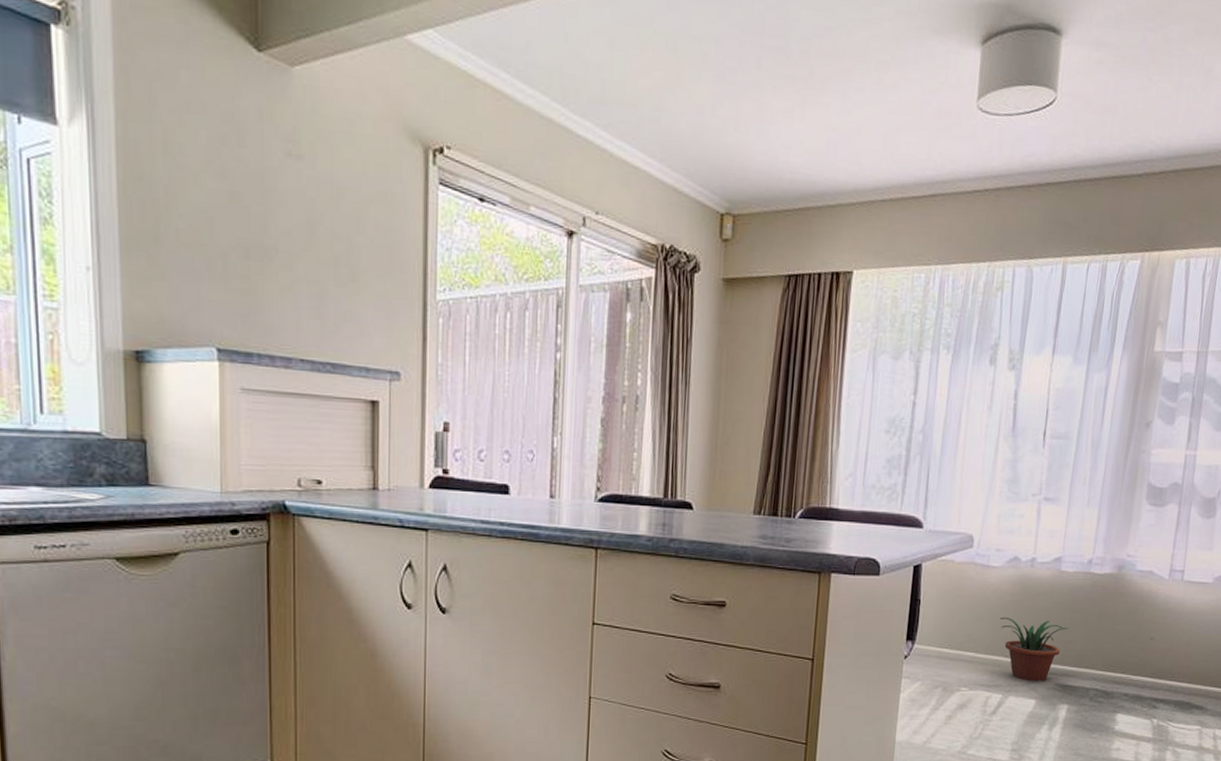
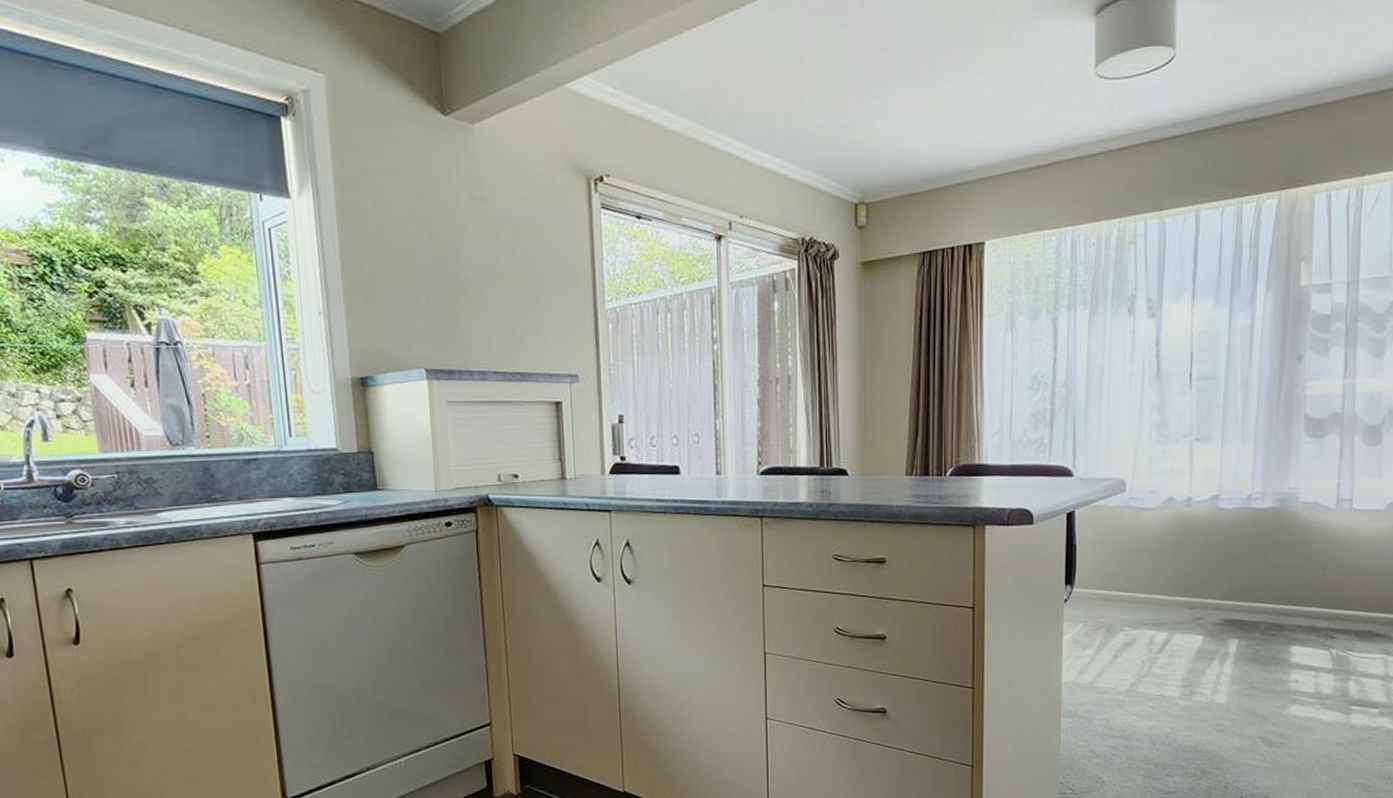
potted plant: present [1000,616,1069,681] -> none [1160,556,1232,618]

